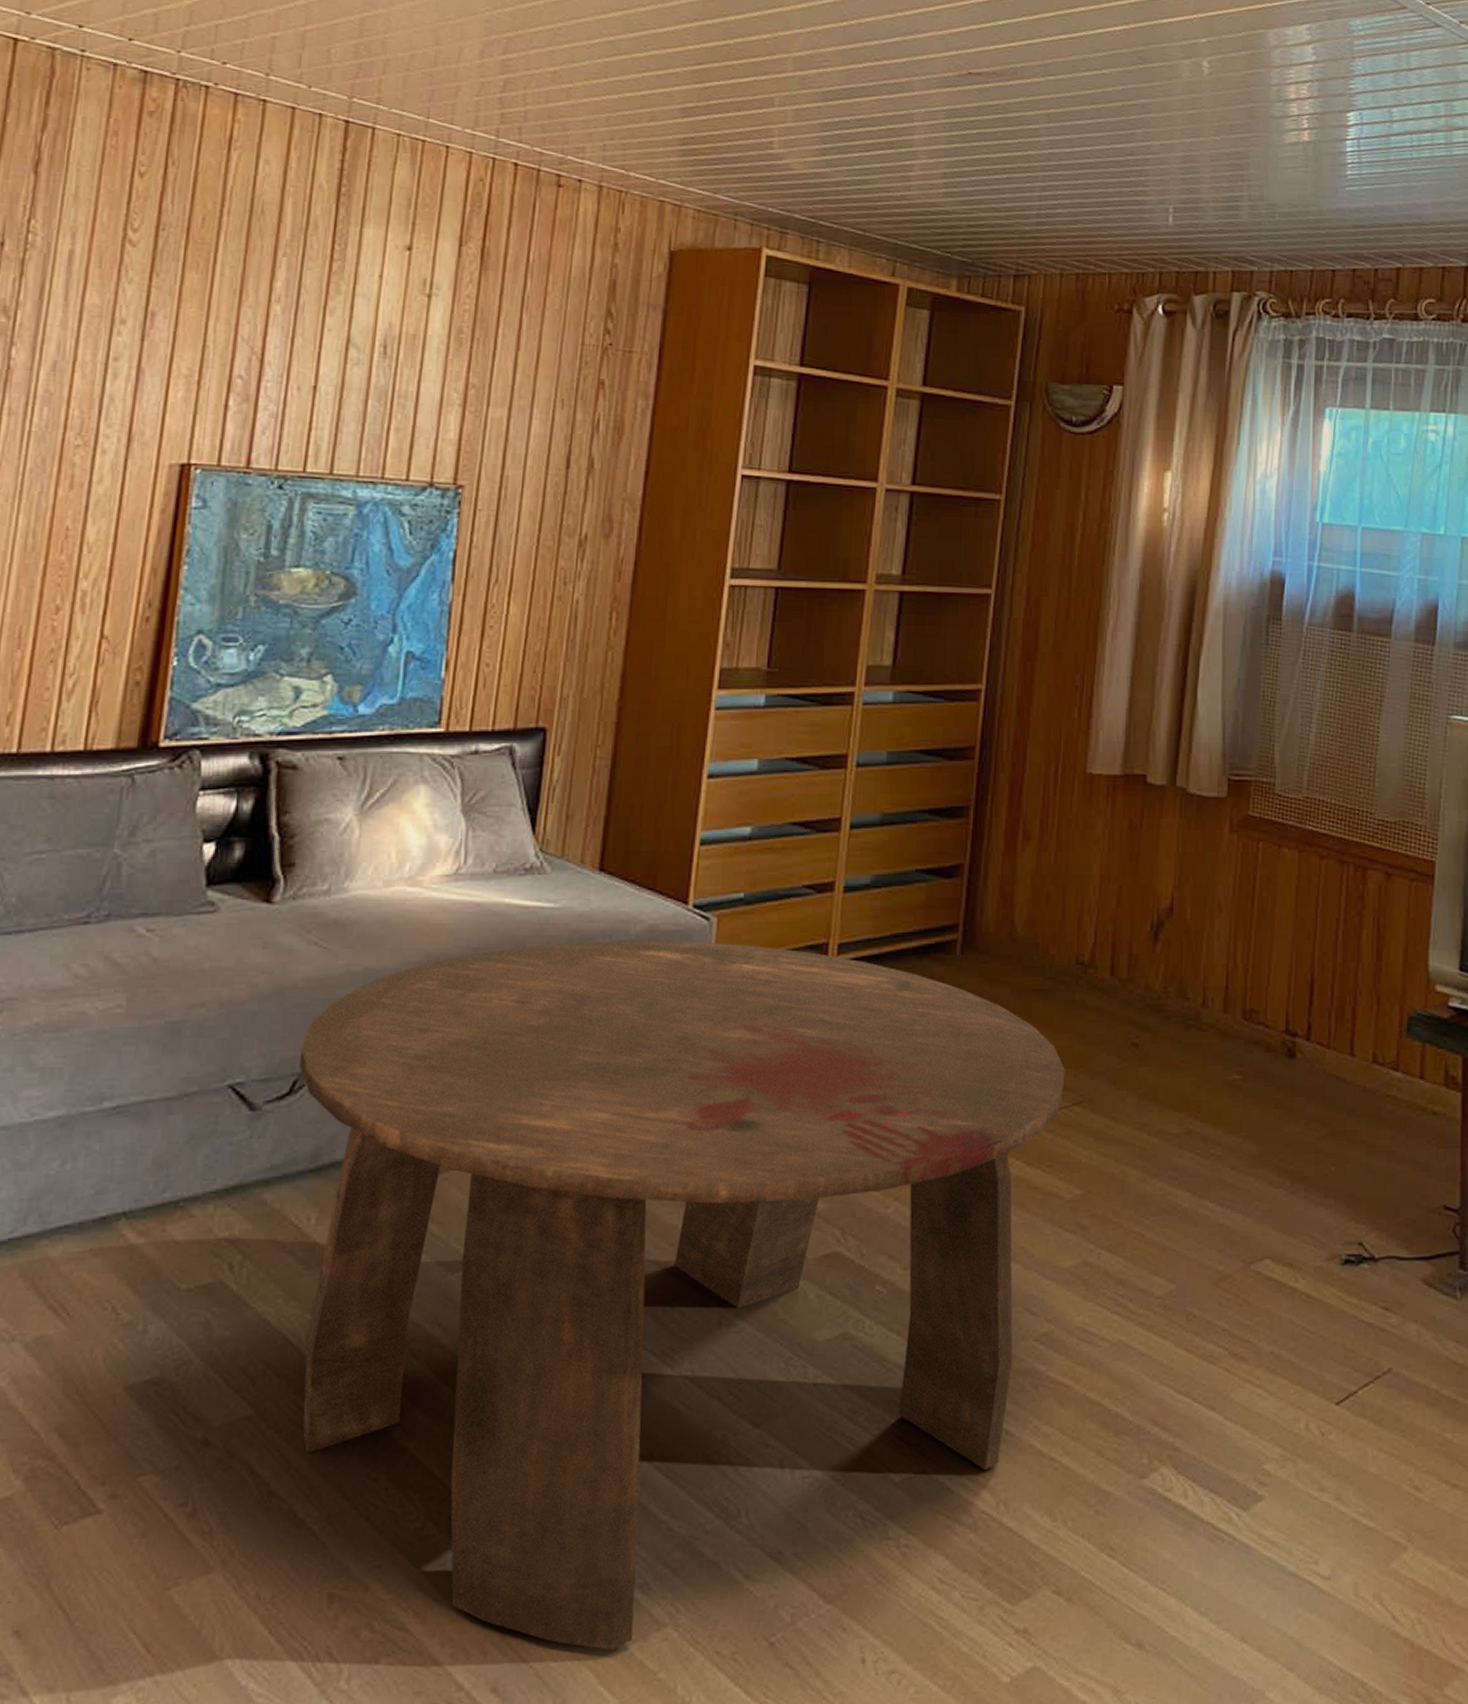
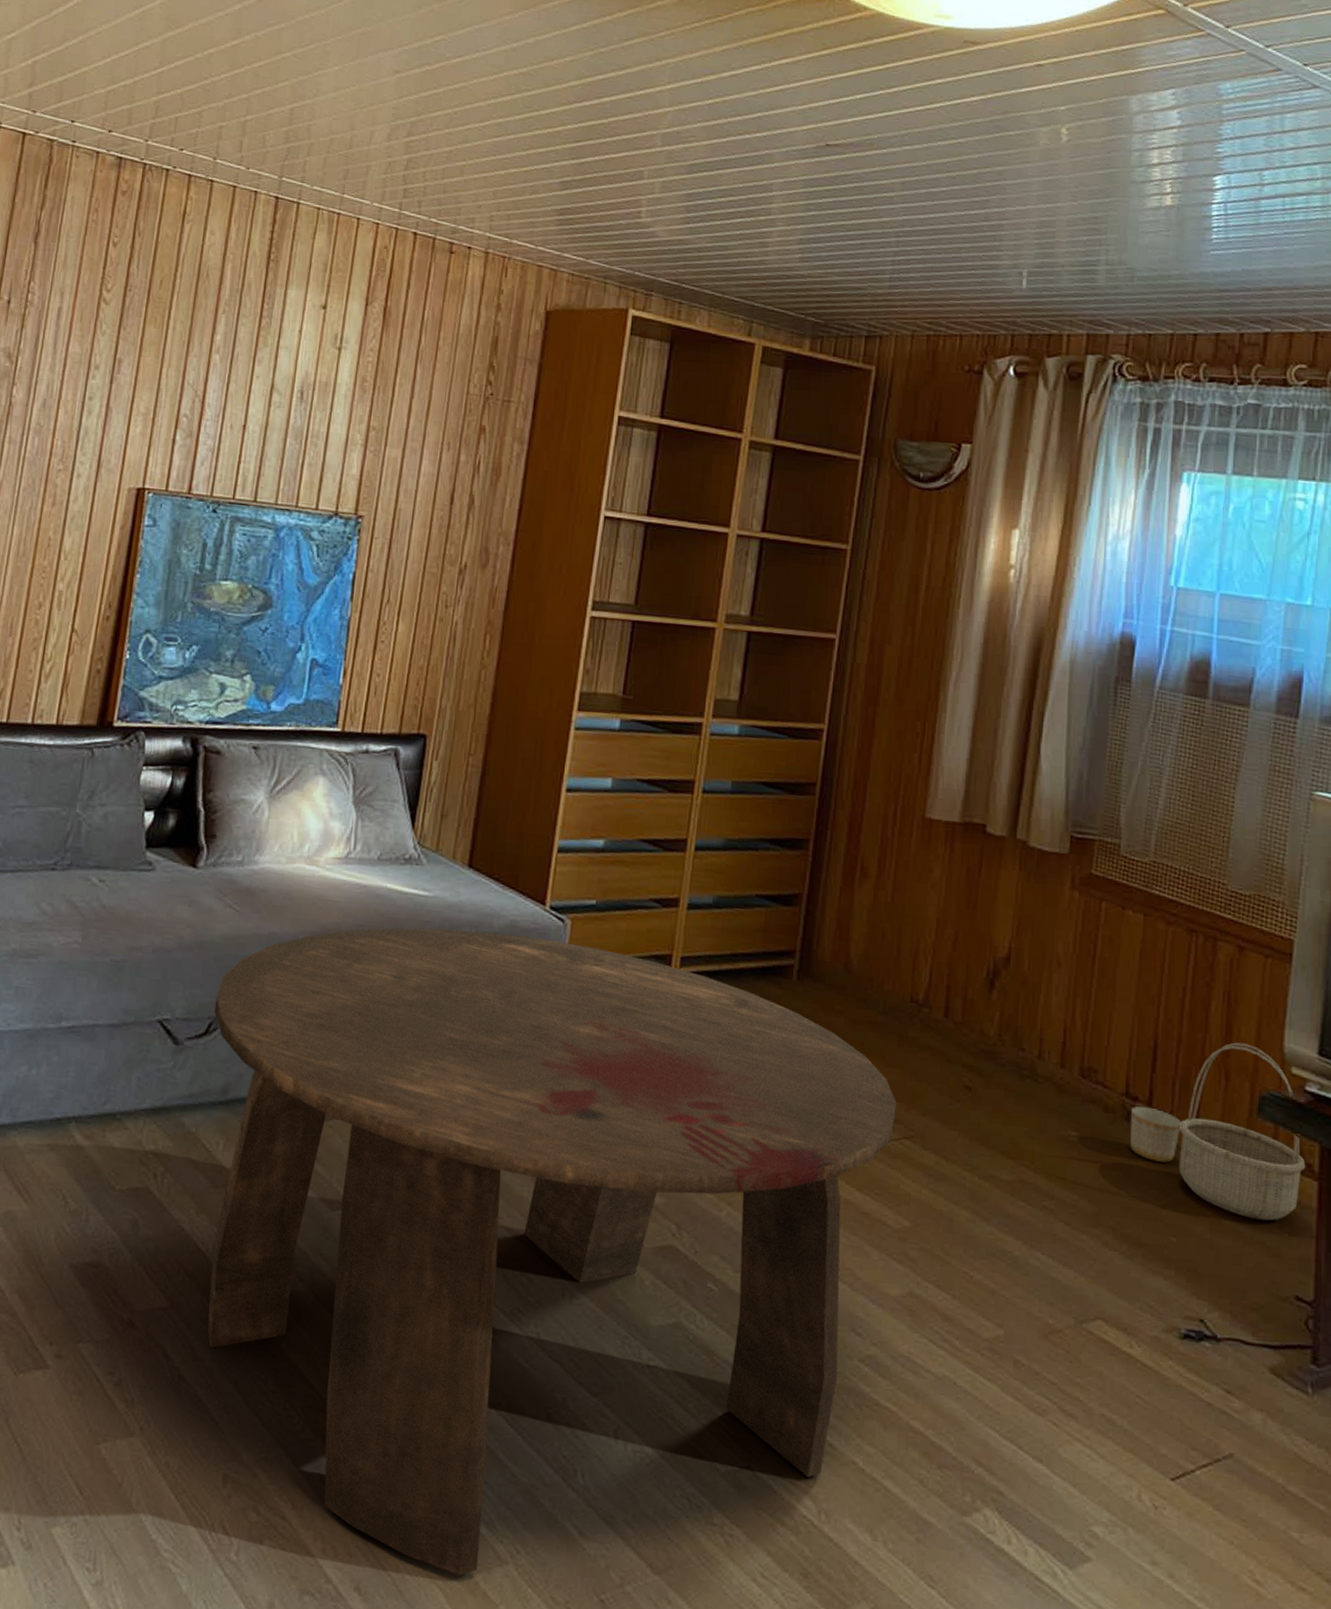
planter: none [1290,1042,1338,1094] -> present [1130,1106,1181,1163]
basket: none [1336,967,1450,1138] -> present [1178,1042,1306,1221]

